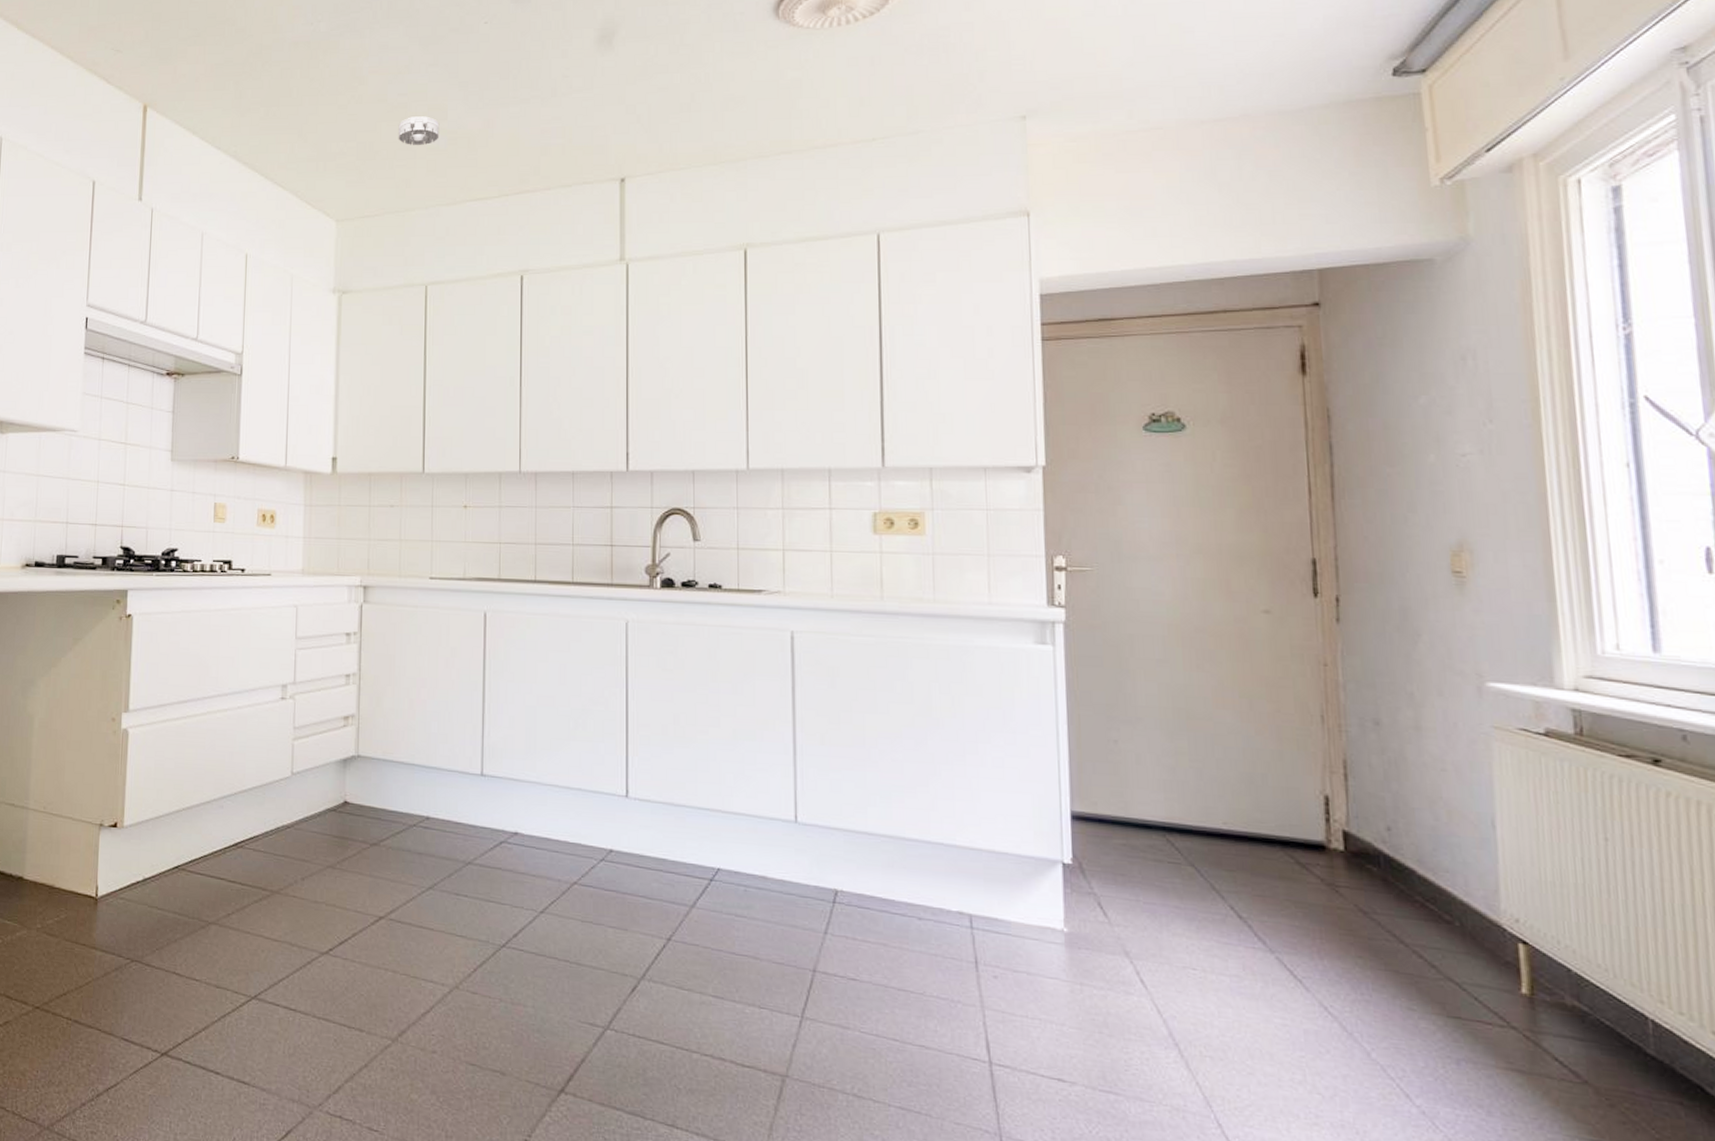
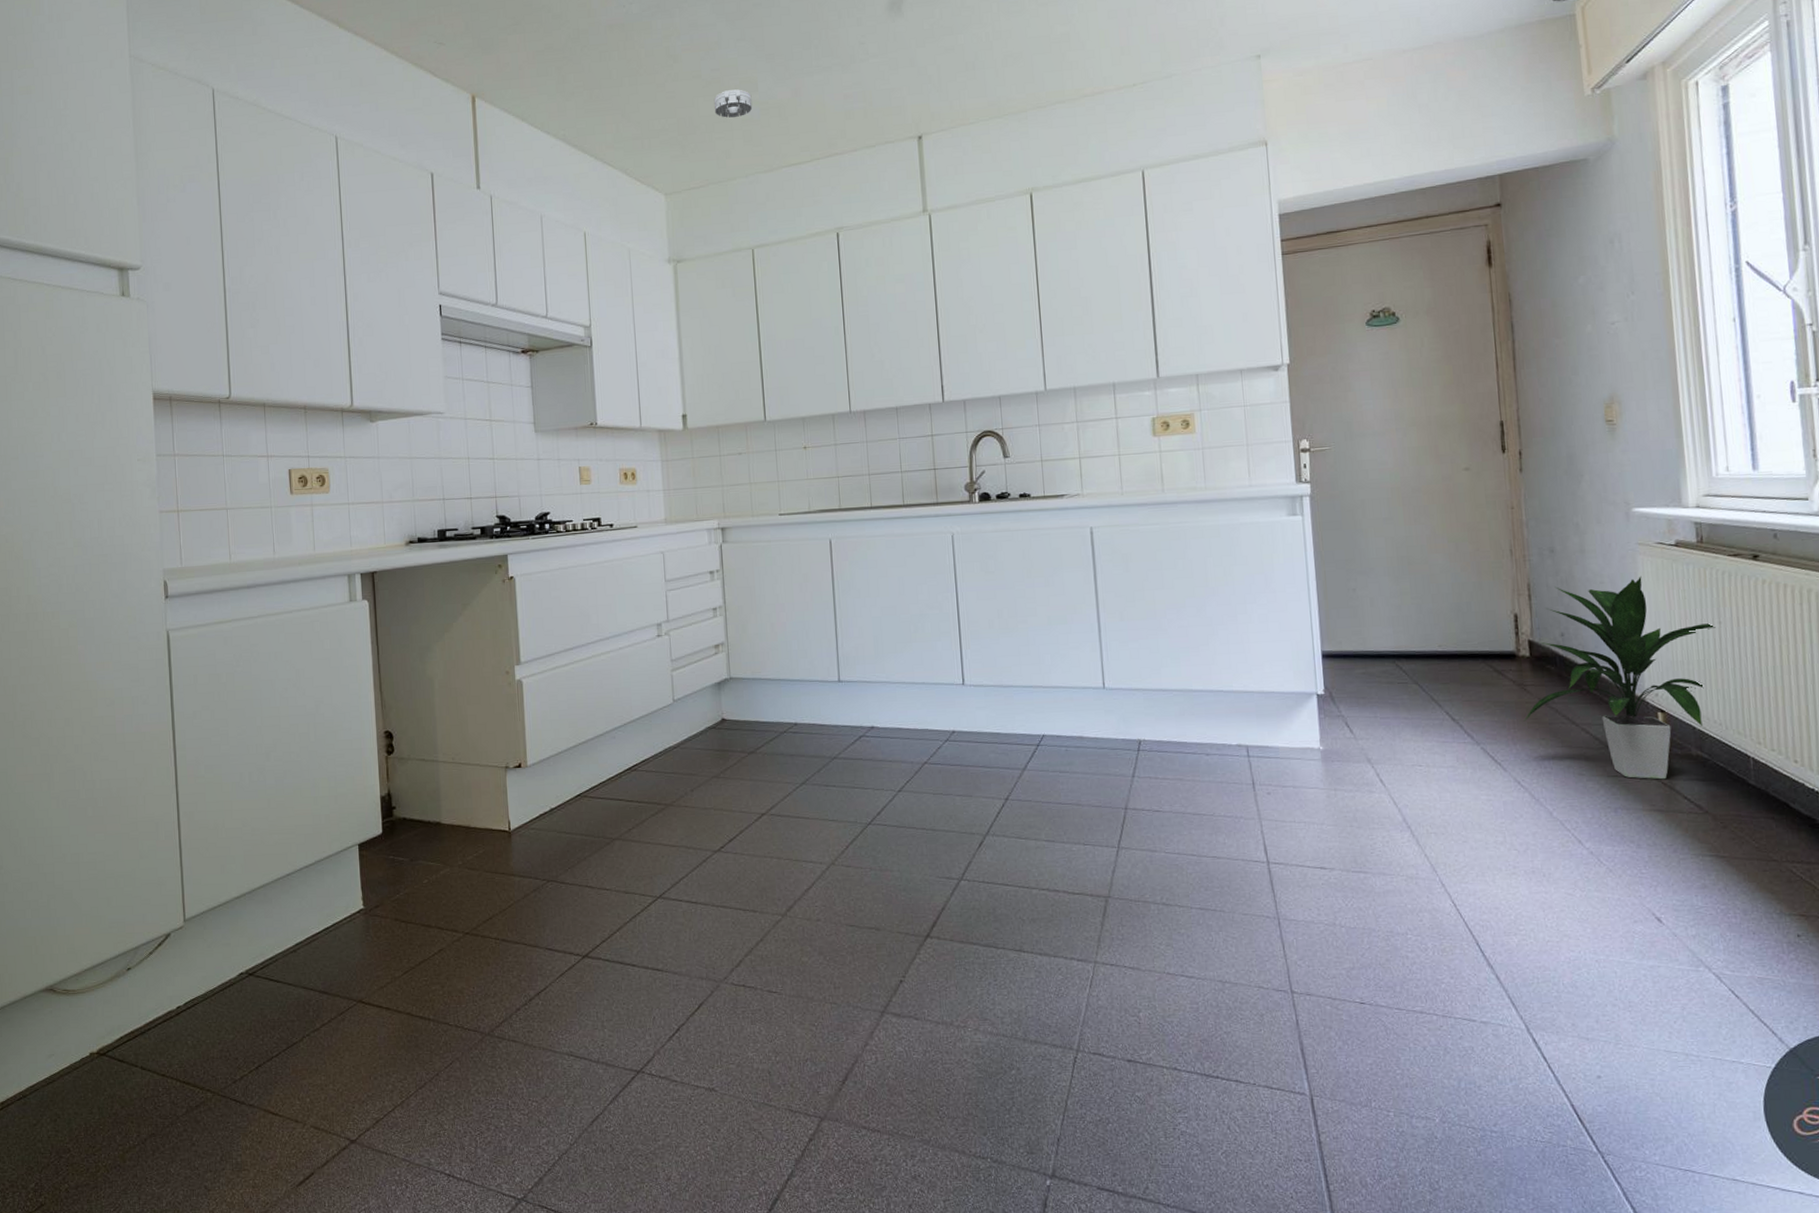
indoor plant: none [1333,767,1600,1032] -> present [1523,575,1716,780]

